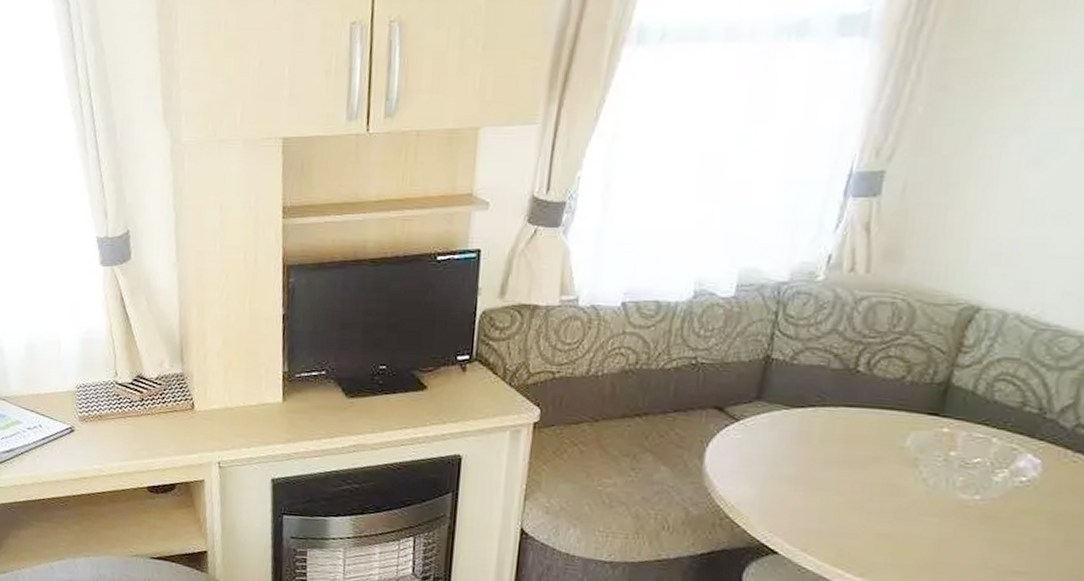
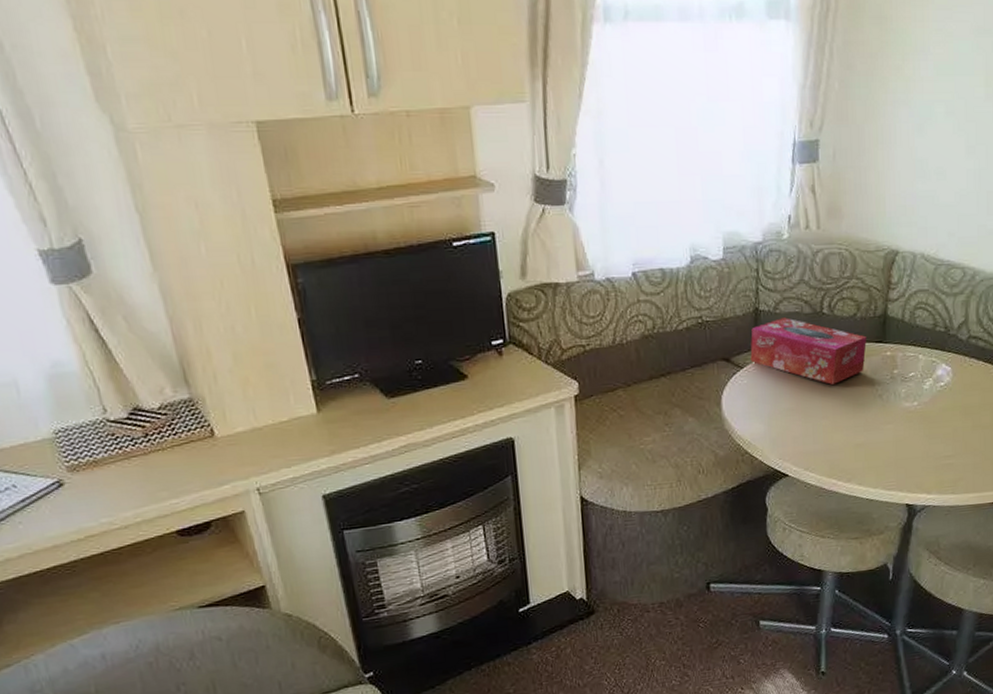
tissue box: none [750,370,915,456] -> present [750,317,867,385]

